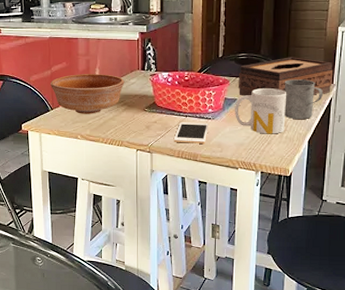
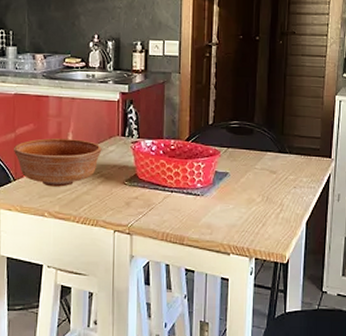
cell phone: present [173,122,208,144] -> none [157,199,197,224]
mug: present [235,88,287,134] -> none [226,161,283,215]
tissue box: present [239,57,334,96] -> none [230,127,332,171]
mug: present [284,79,323,119] -> none [279,152,321,197]

